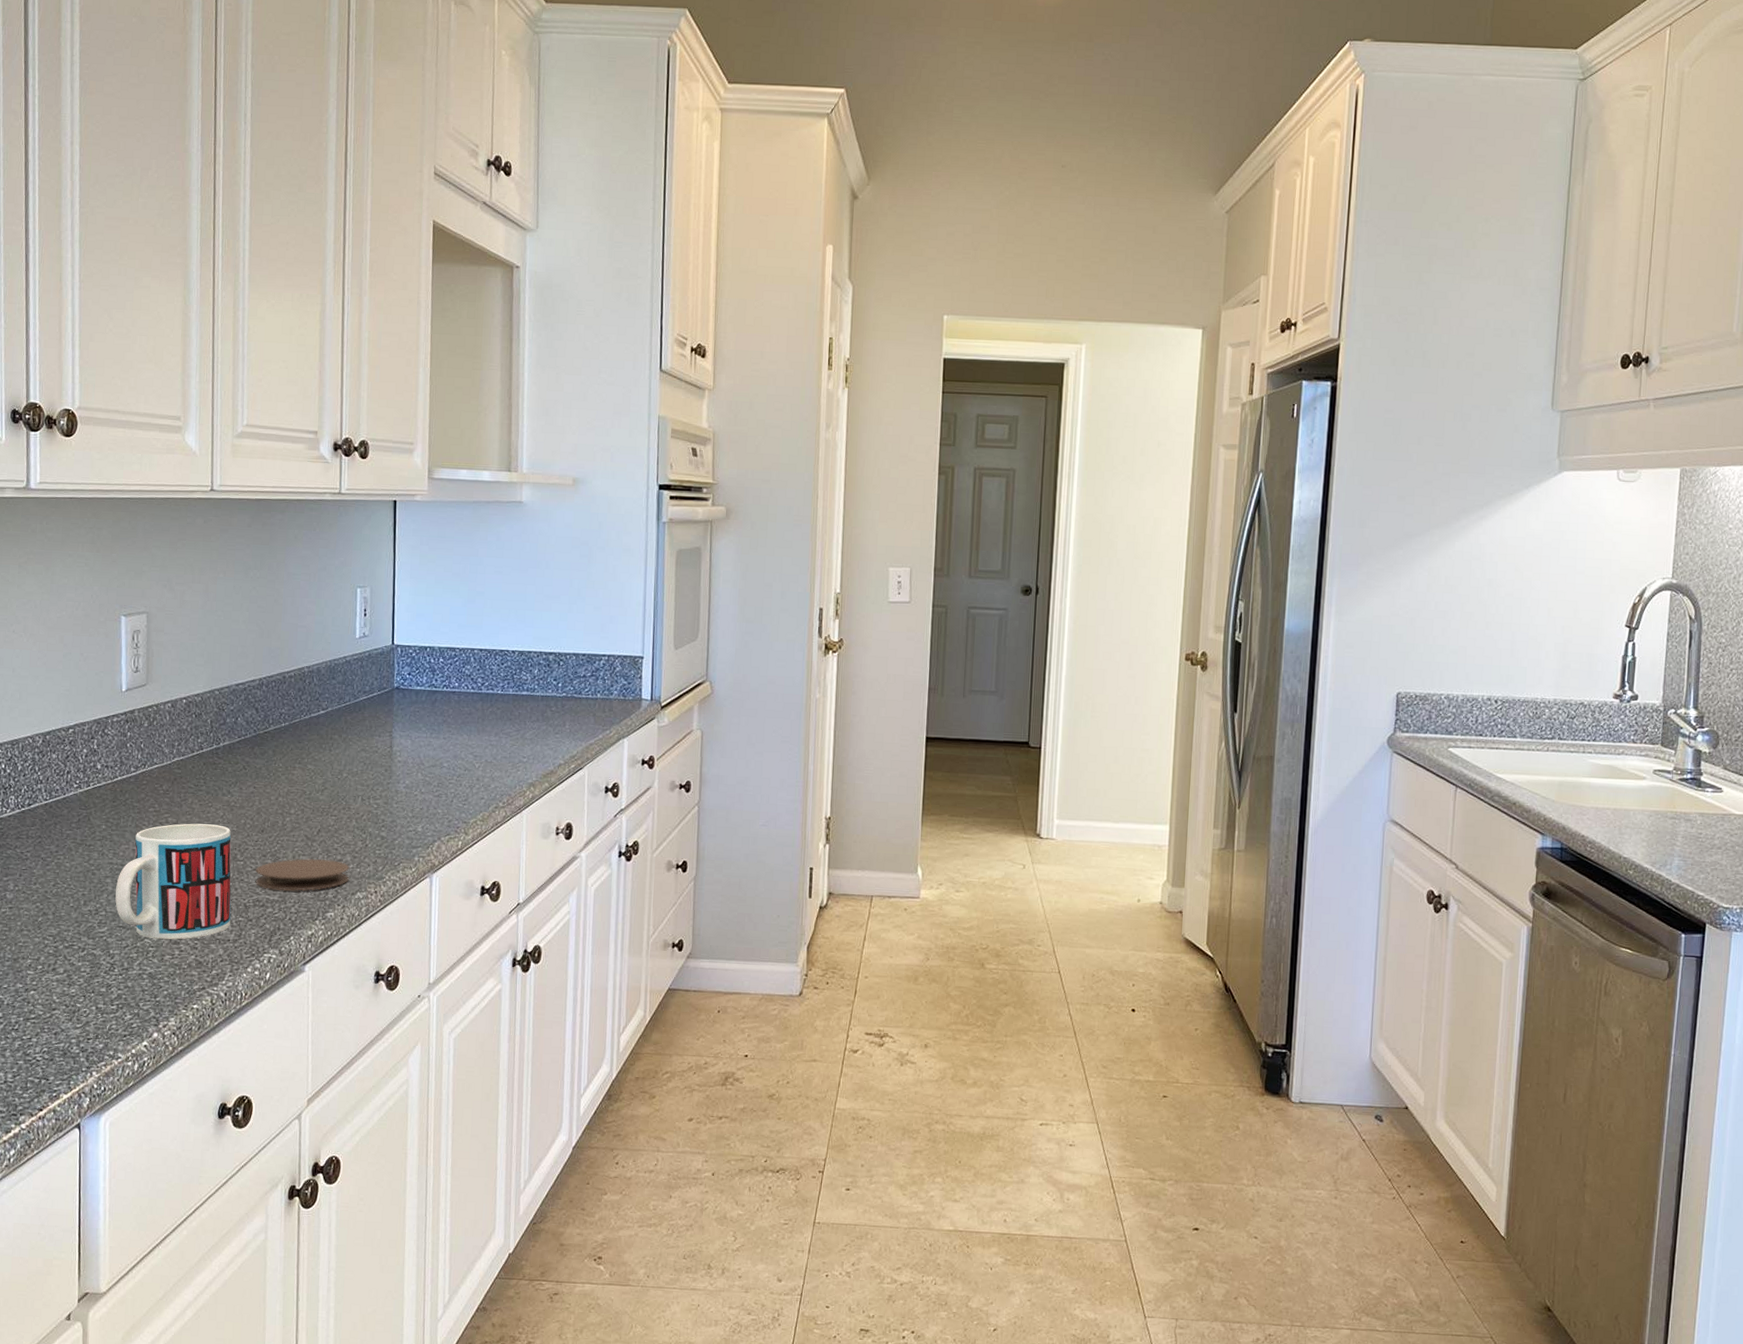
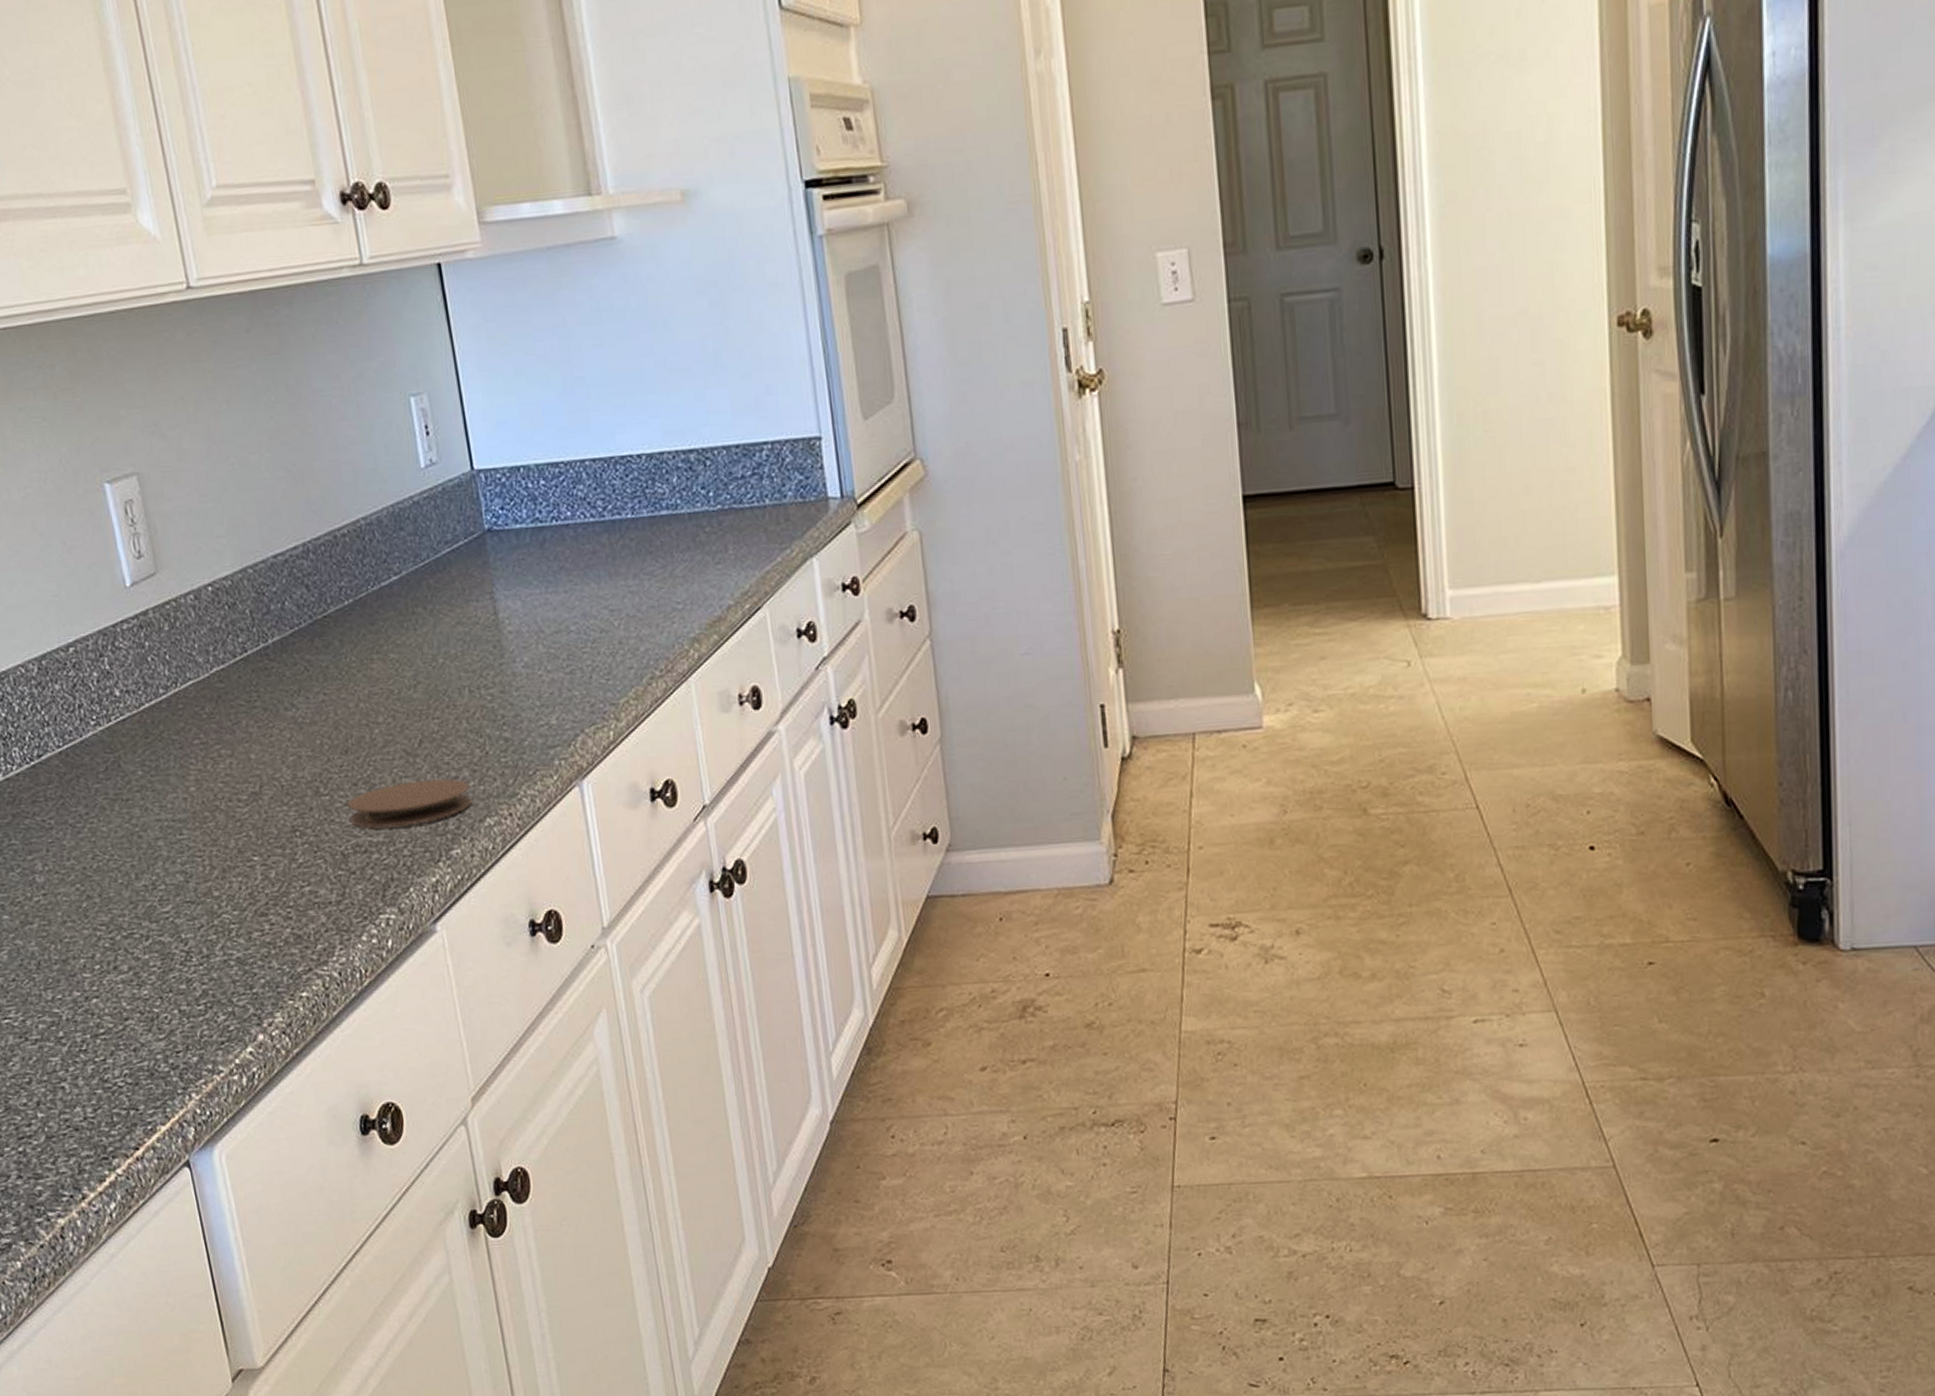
mug: present [115,823,231,940] -> none [171,750,329,912]

